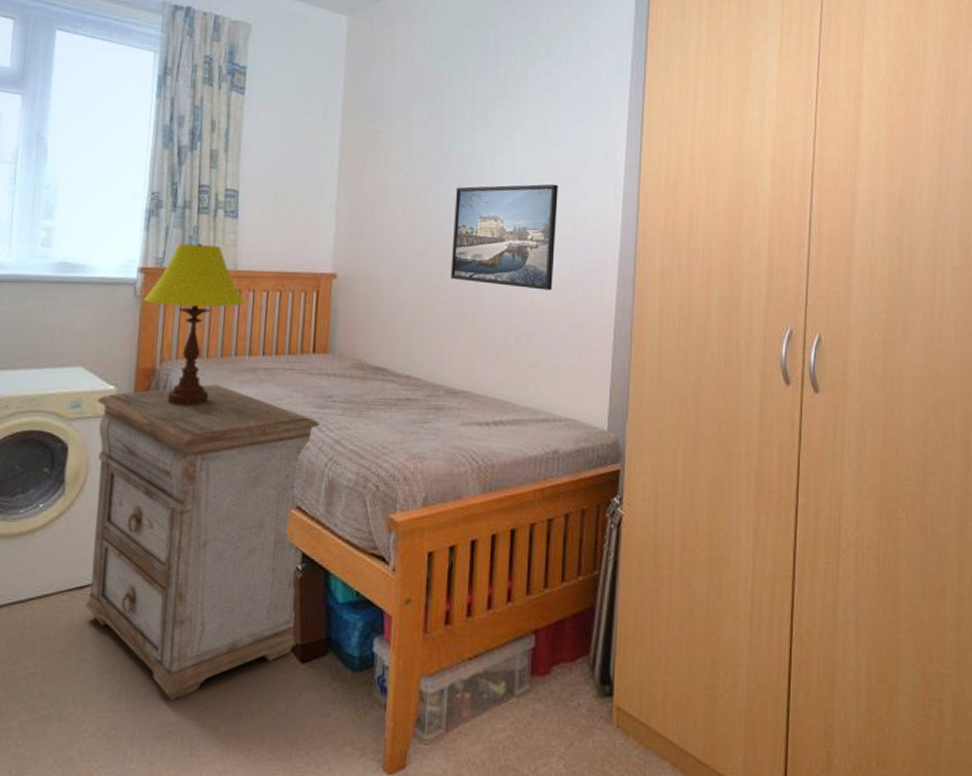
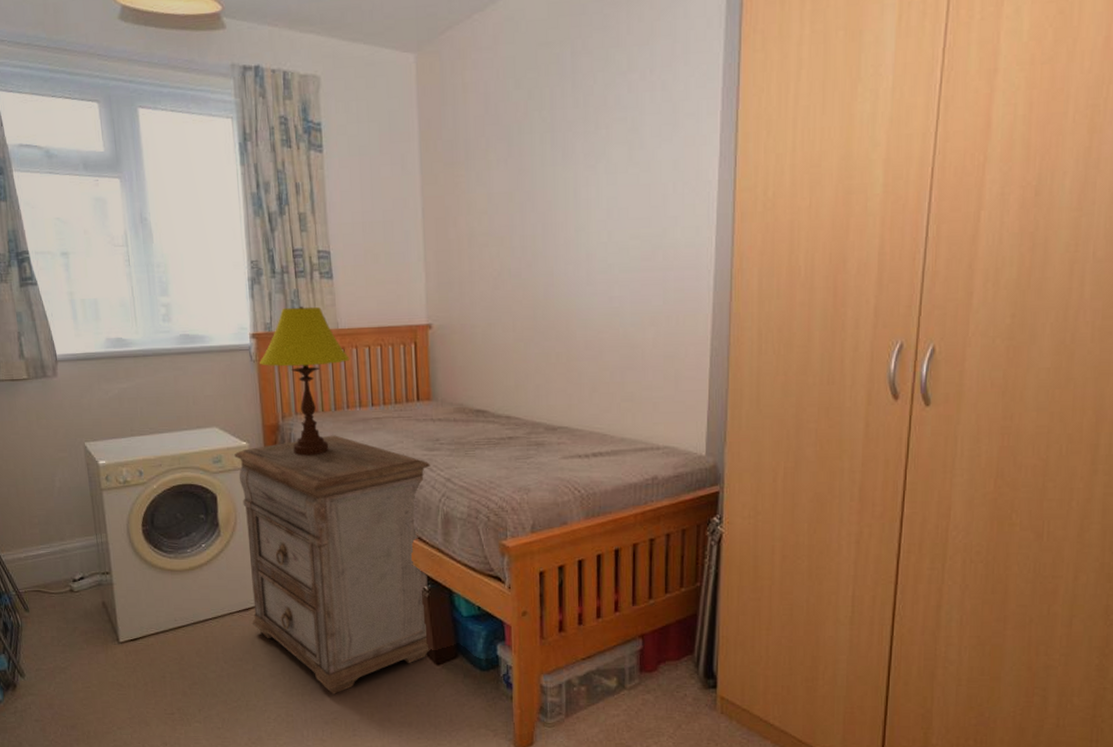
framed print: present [450,184,558,290] -> none [540,212,647,324]

